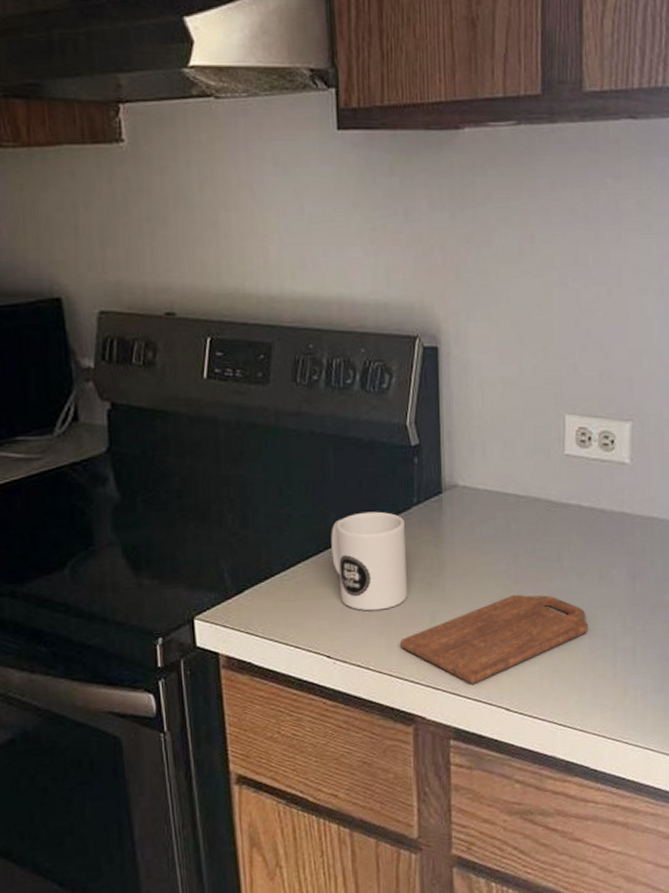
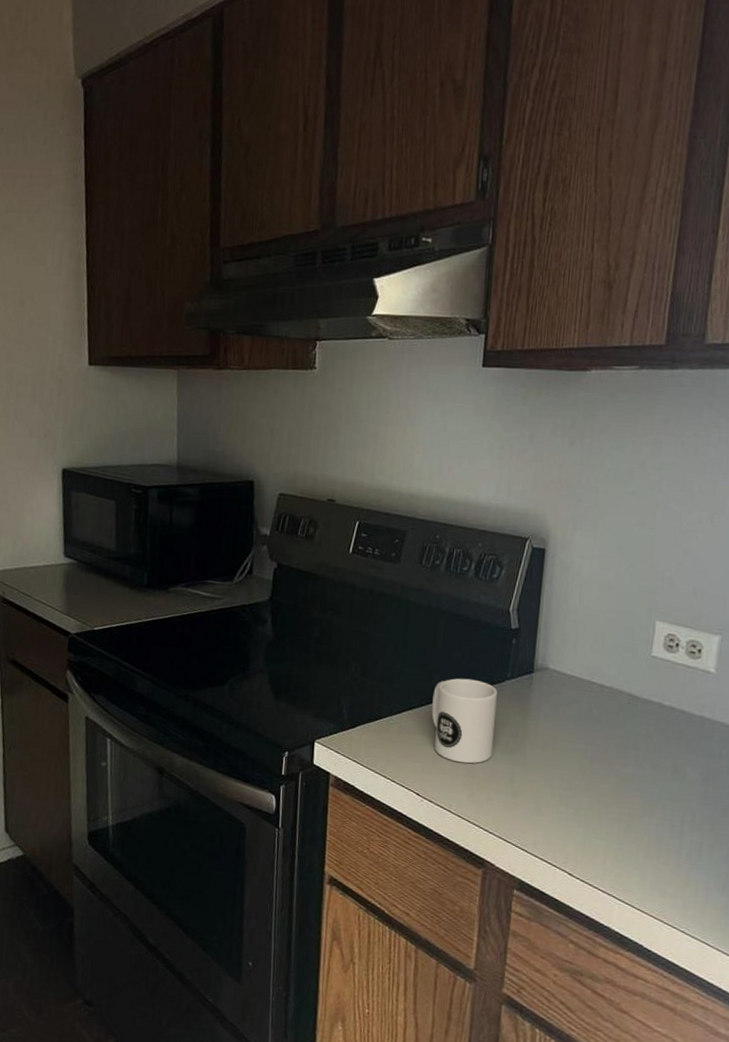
cutting board: present [400,594,589,684] -> none [480,772,658,845]

